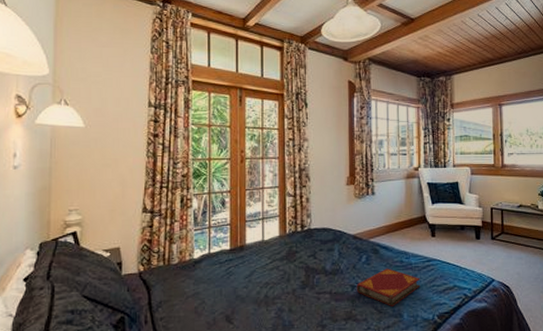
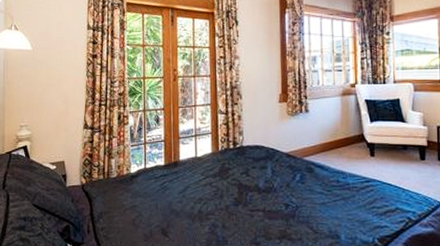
hardback book: present [356,268,420,306] -> none [290,188,359,227]

